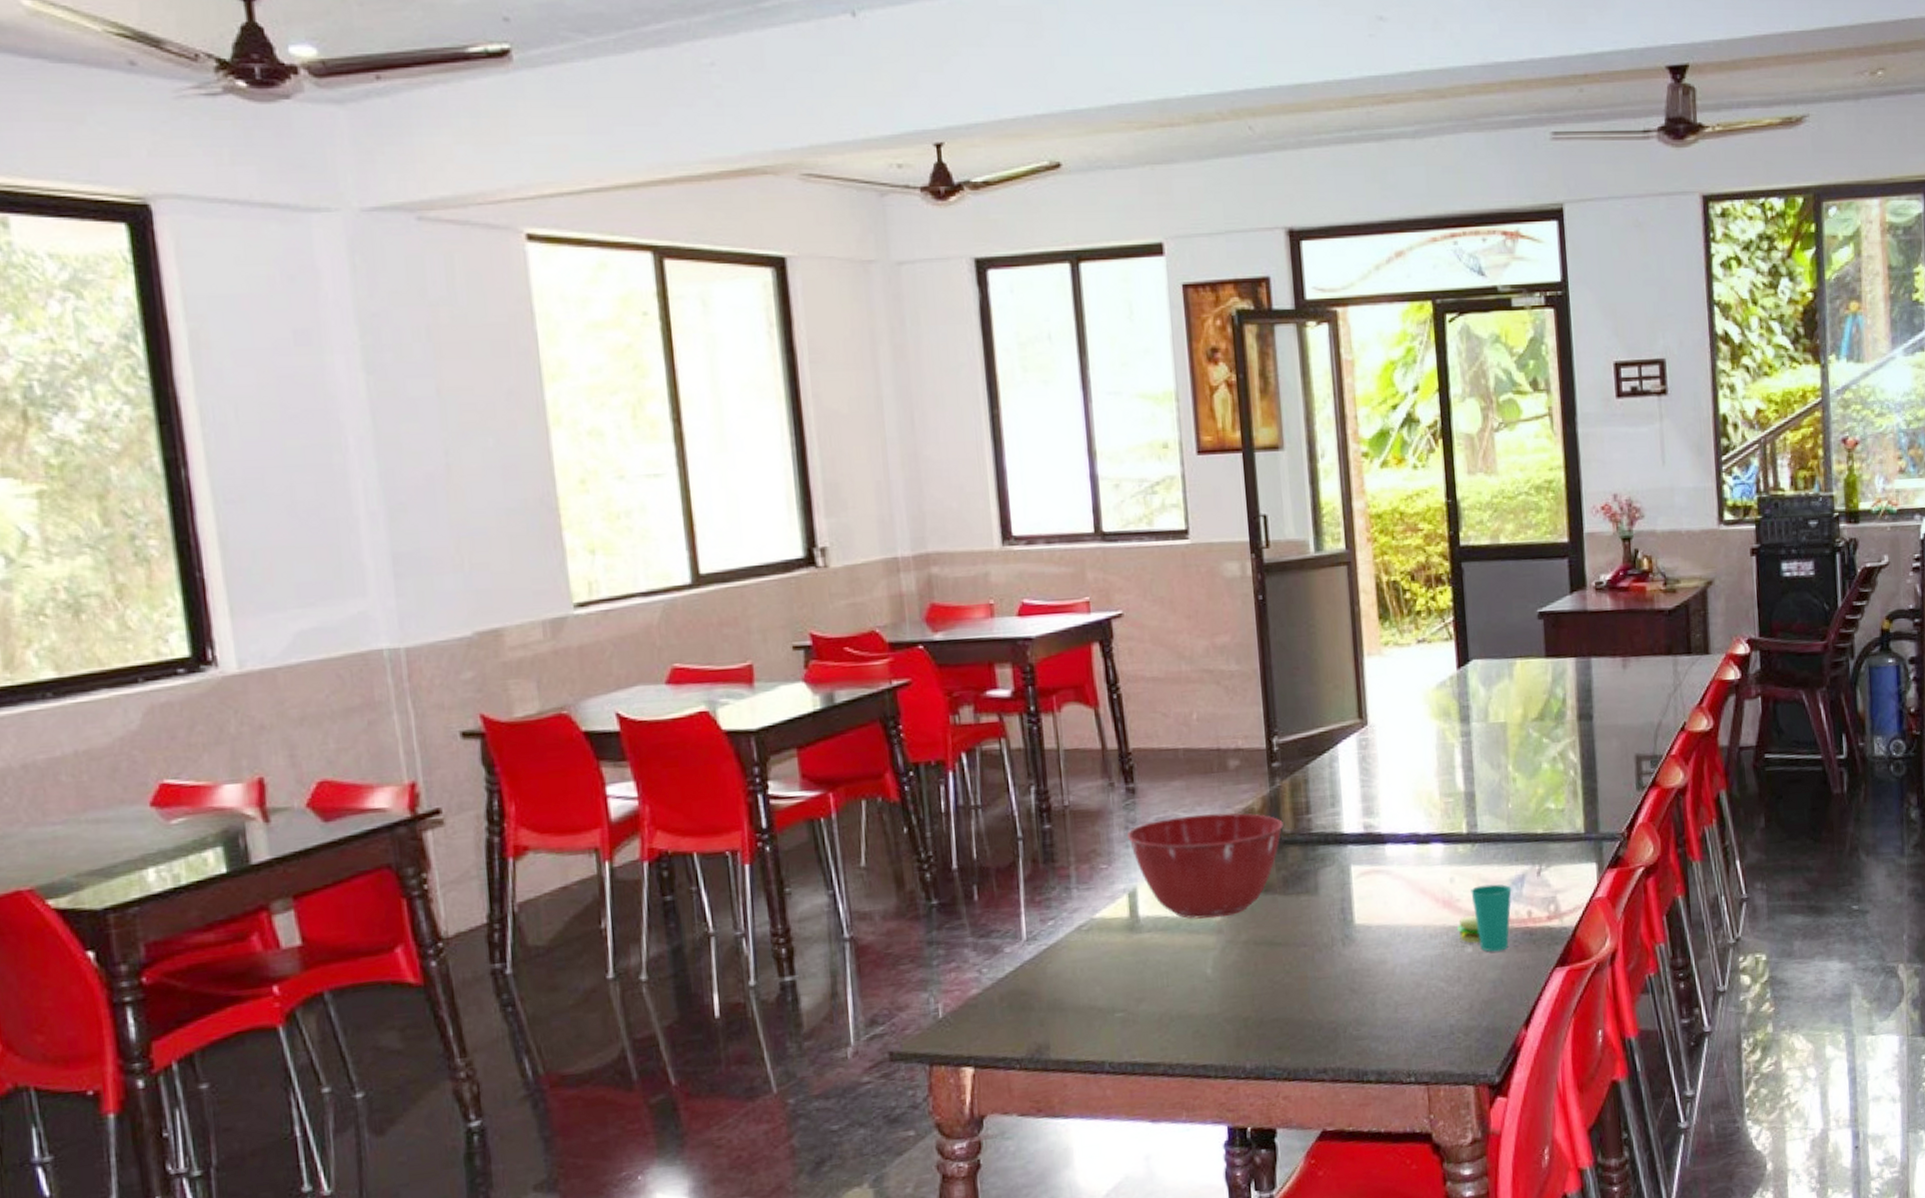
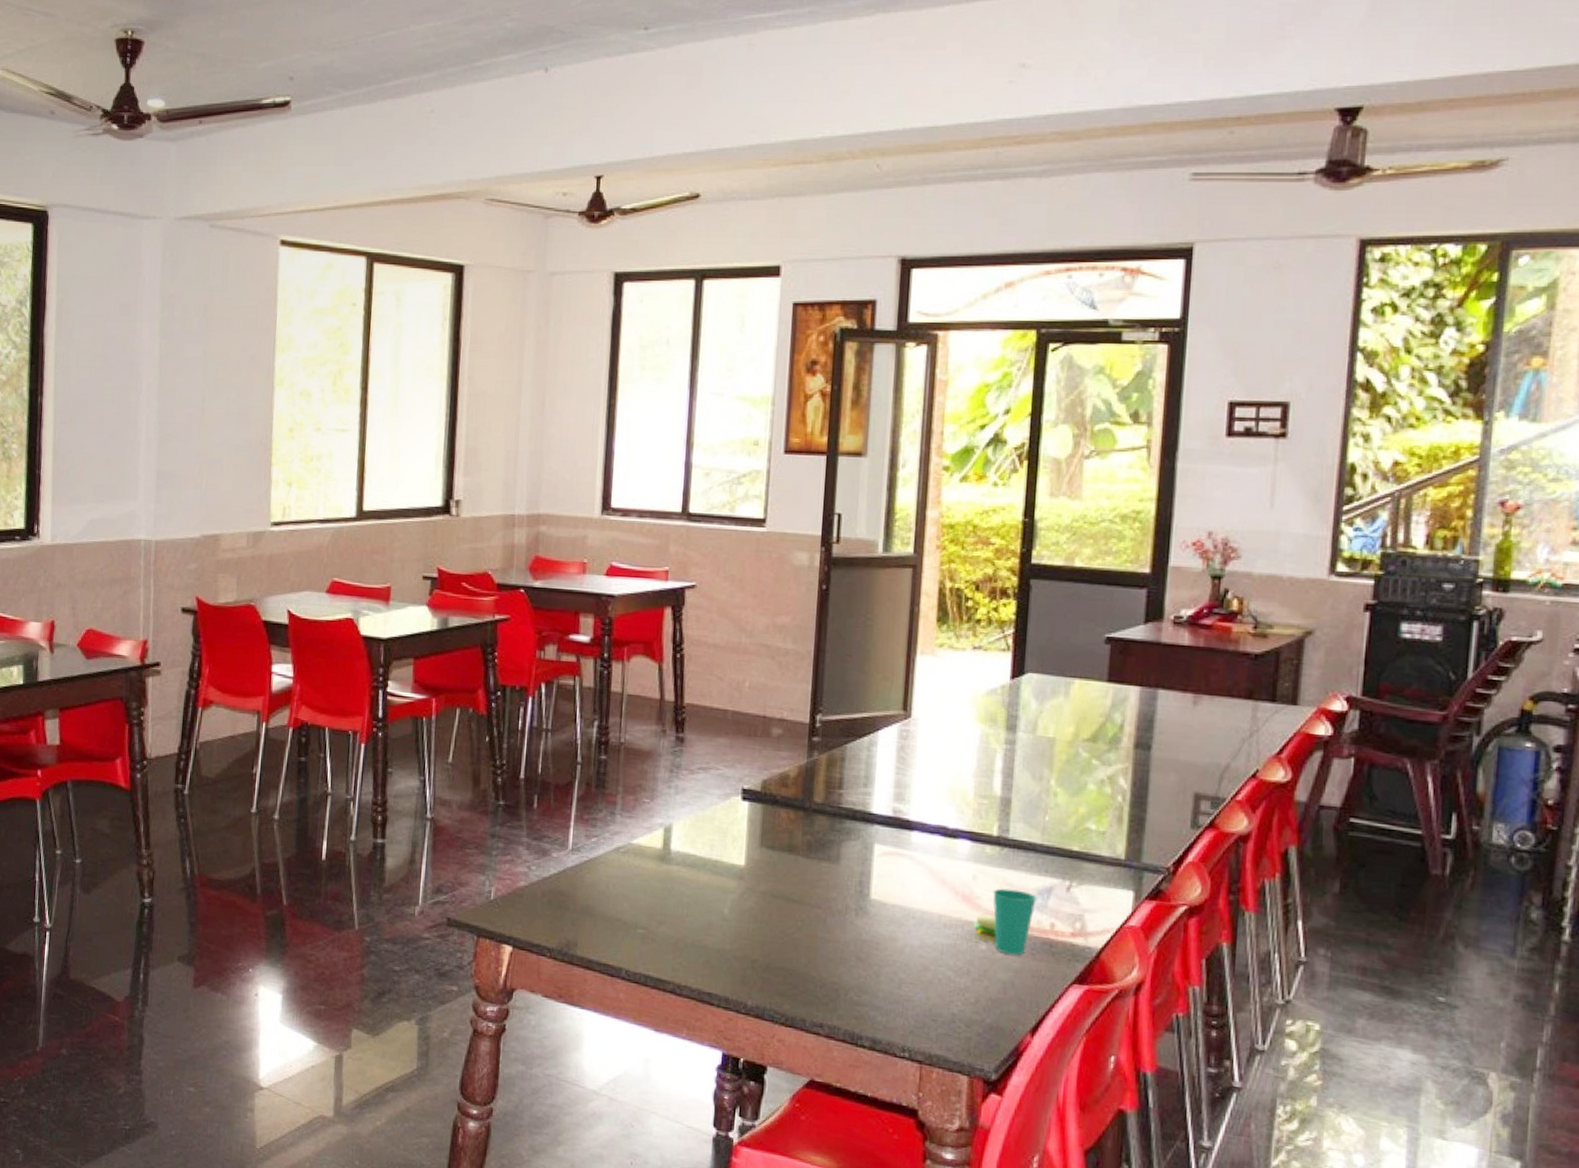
mixing bowl: present [1126,813,1283,919] -> none [670,769,815,867]

